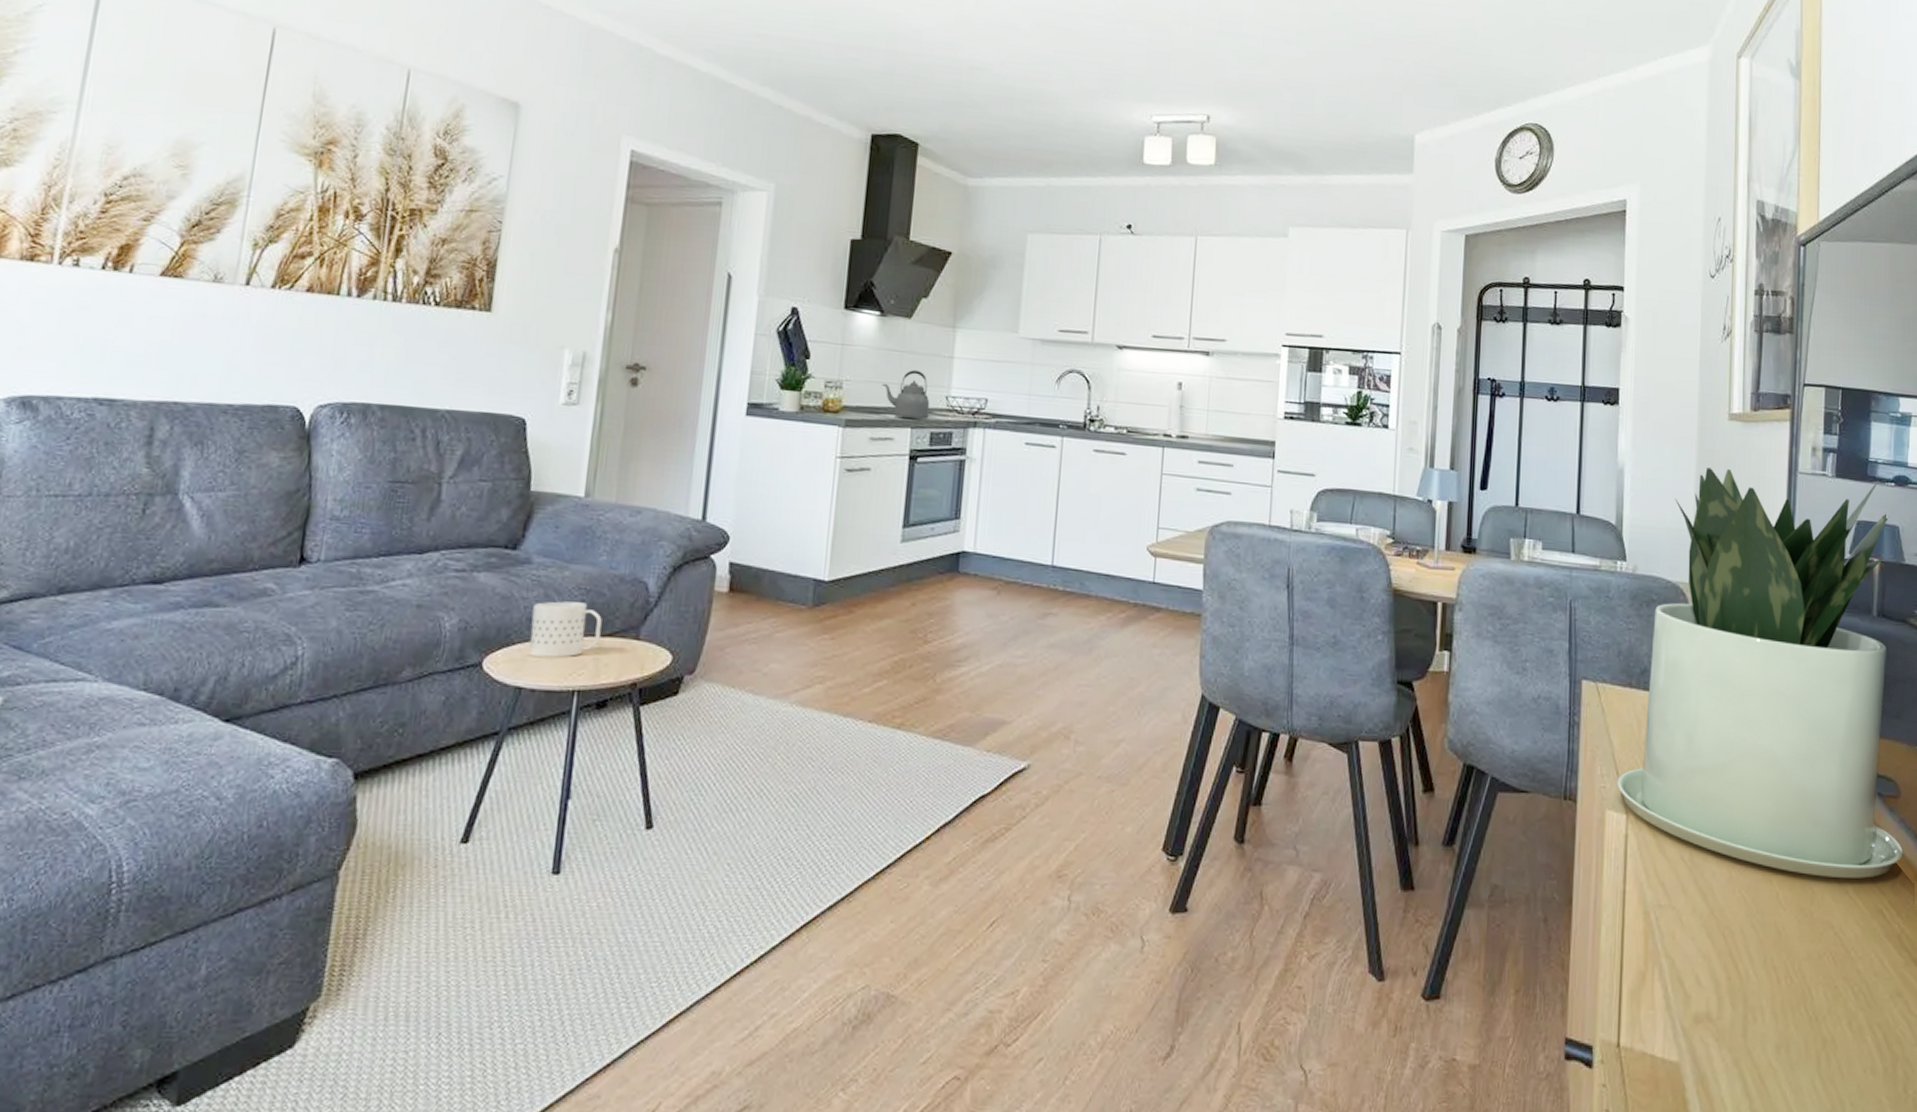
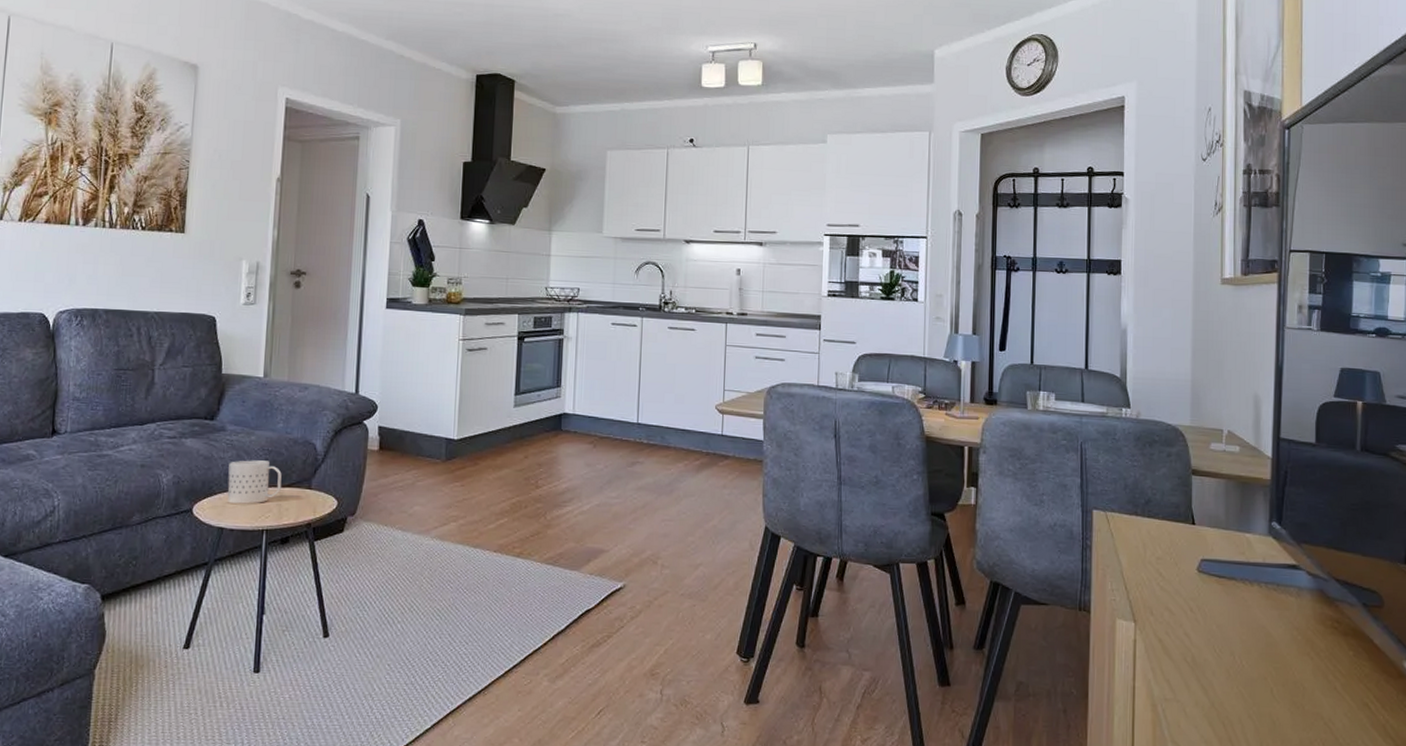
kettle: present [882,370,930,420] -> none [493,267,533,307]
planter: present [1617,468,1904,879] -> none [1125,326,1388,677]

